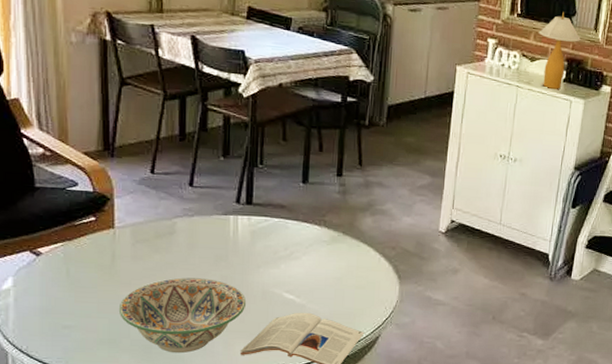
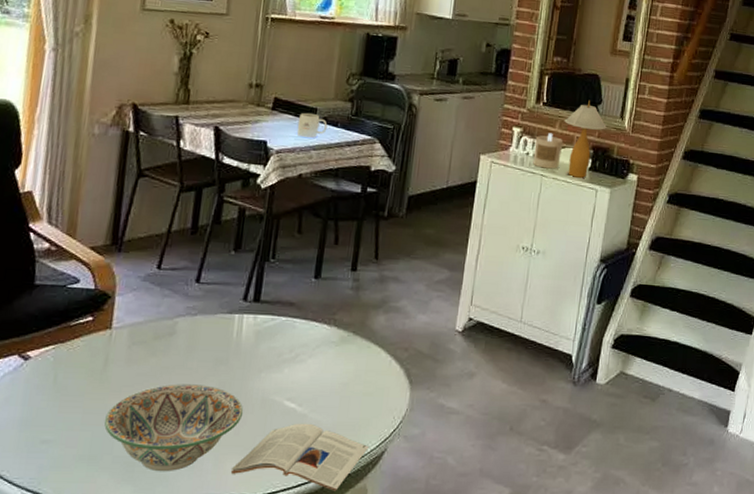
mug: none [273,22,304,49] -> present [296,112,328,139]
candle: none [508,44,538,81] -> present [533,132,564,169]

